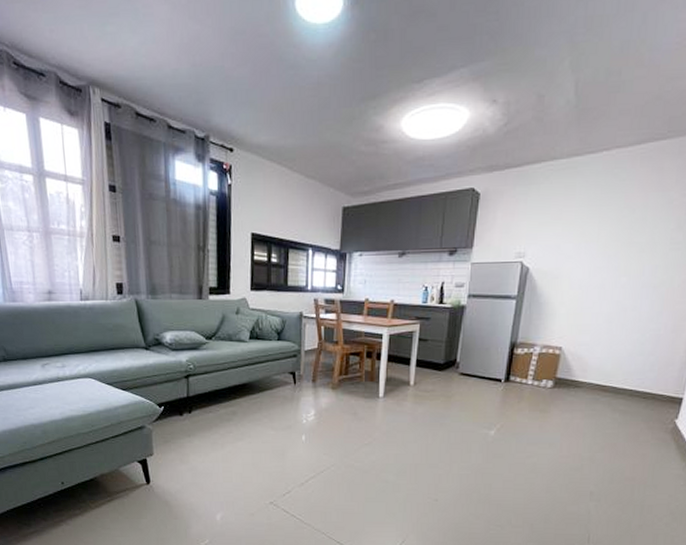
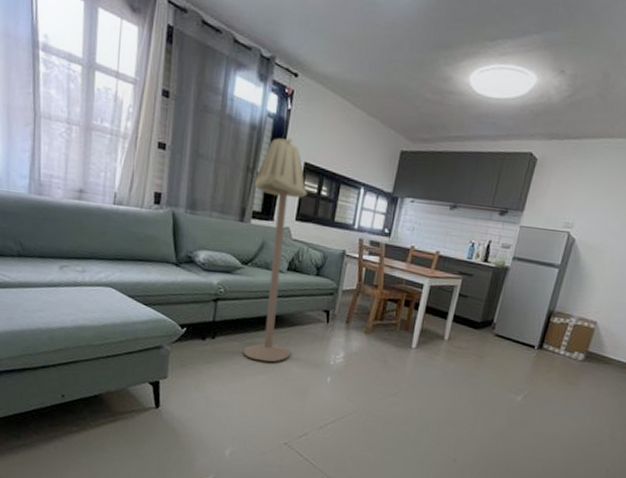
floor lamp: none [206,212,264,429] -> present [242,138,308,363]

